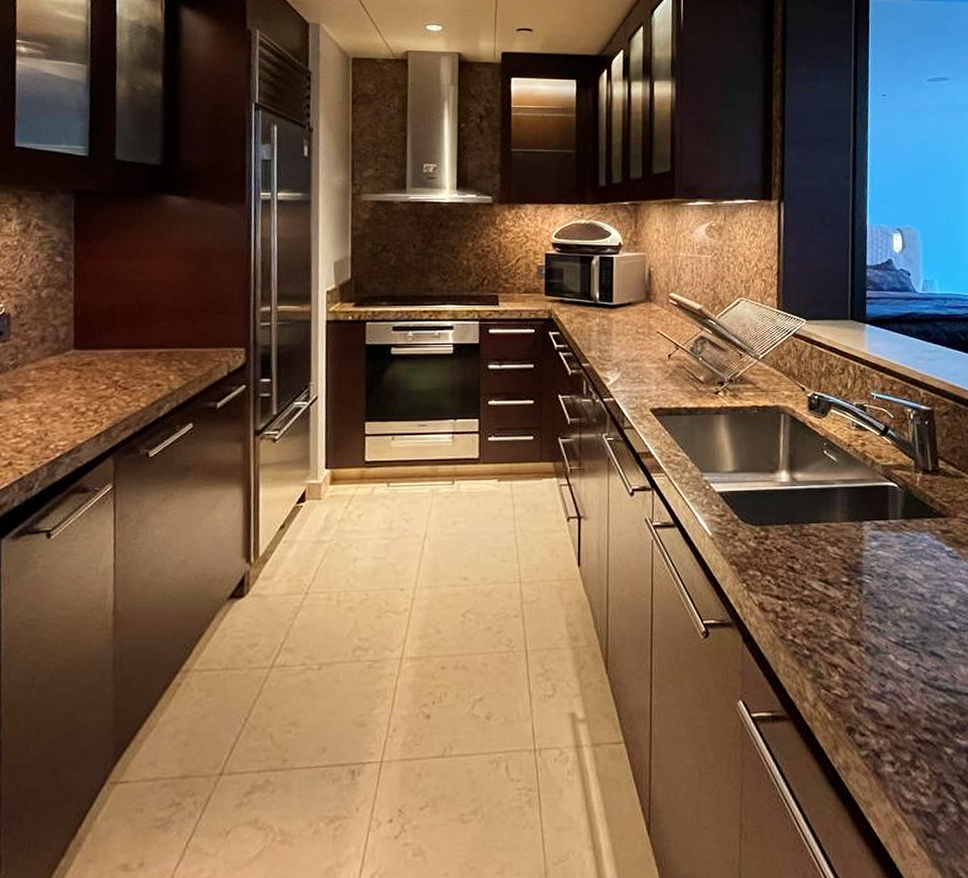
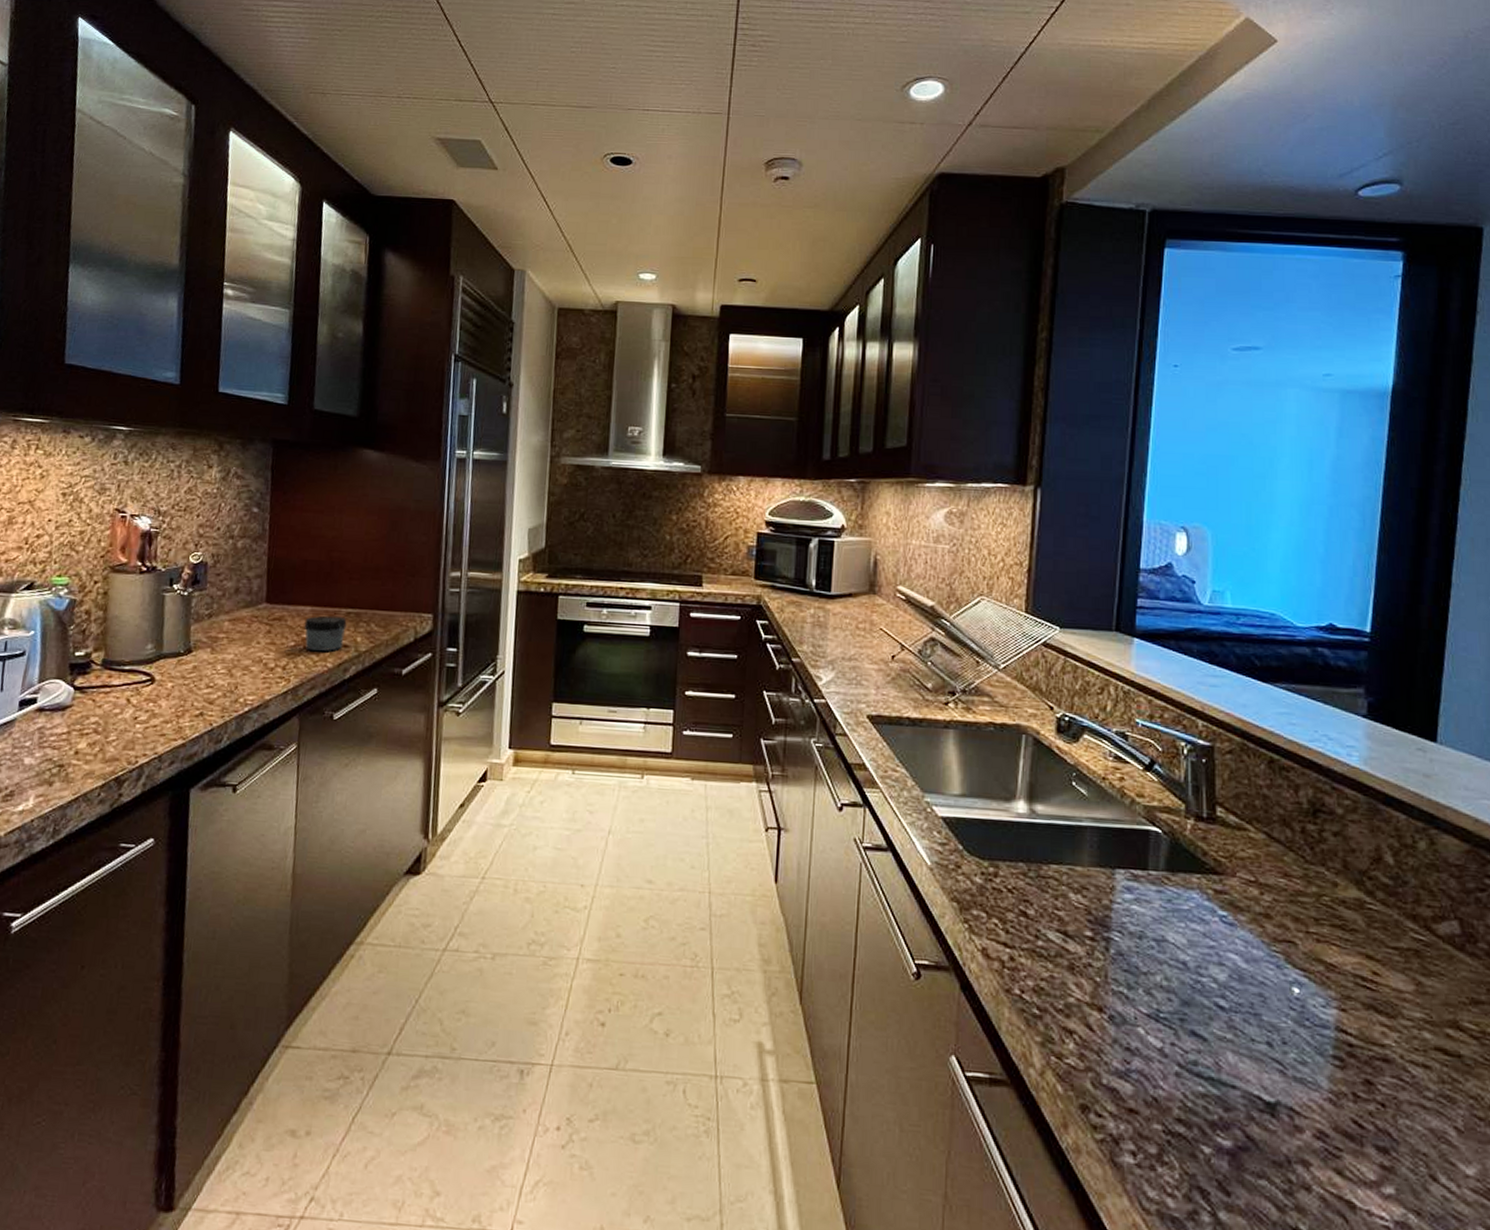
jar: none [114,357,159,393] -> present [304,615,347,652]

